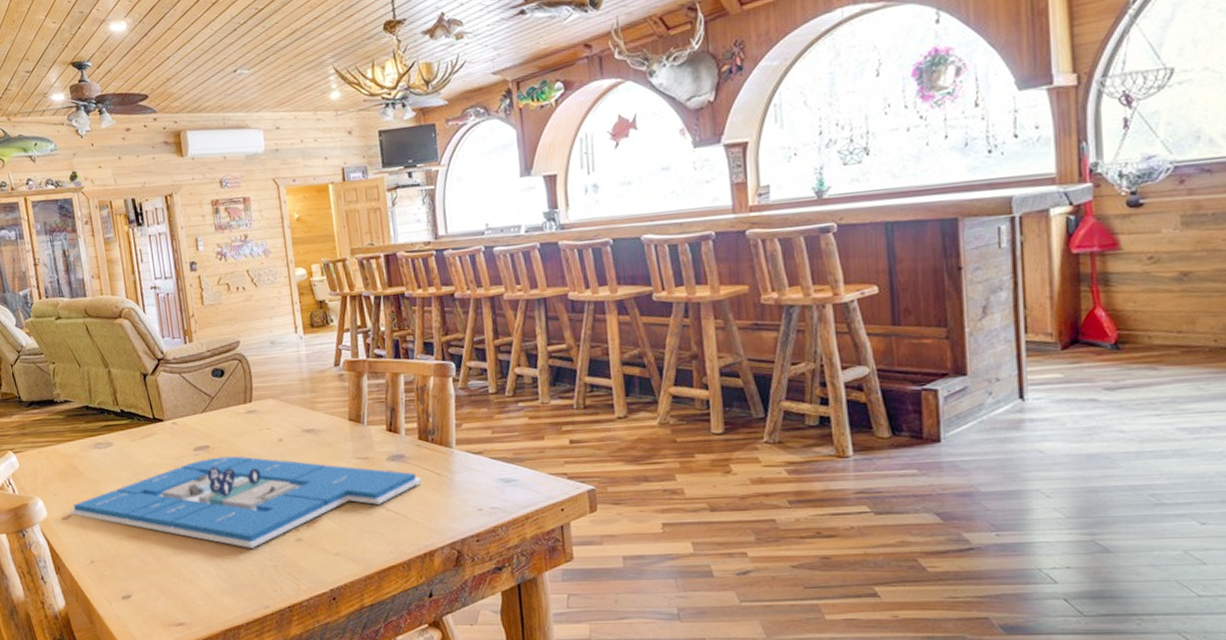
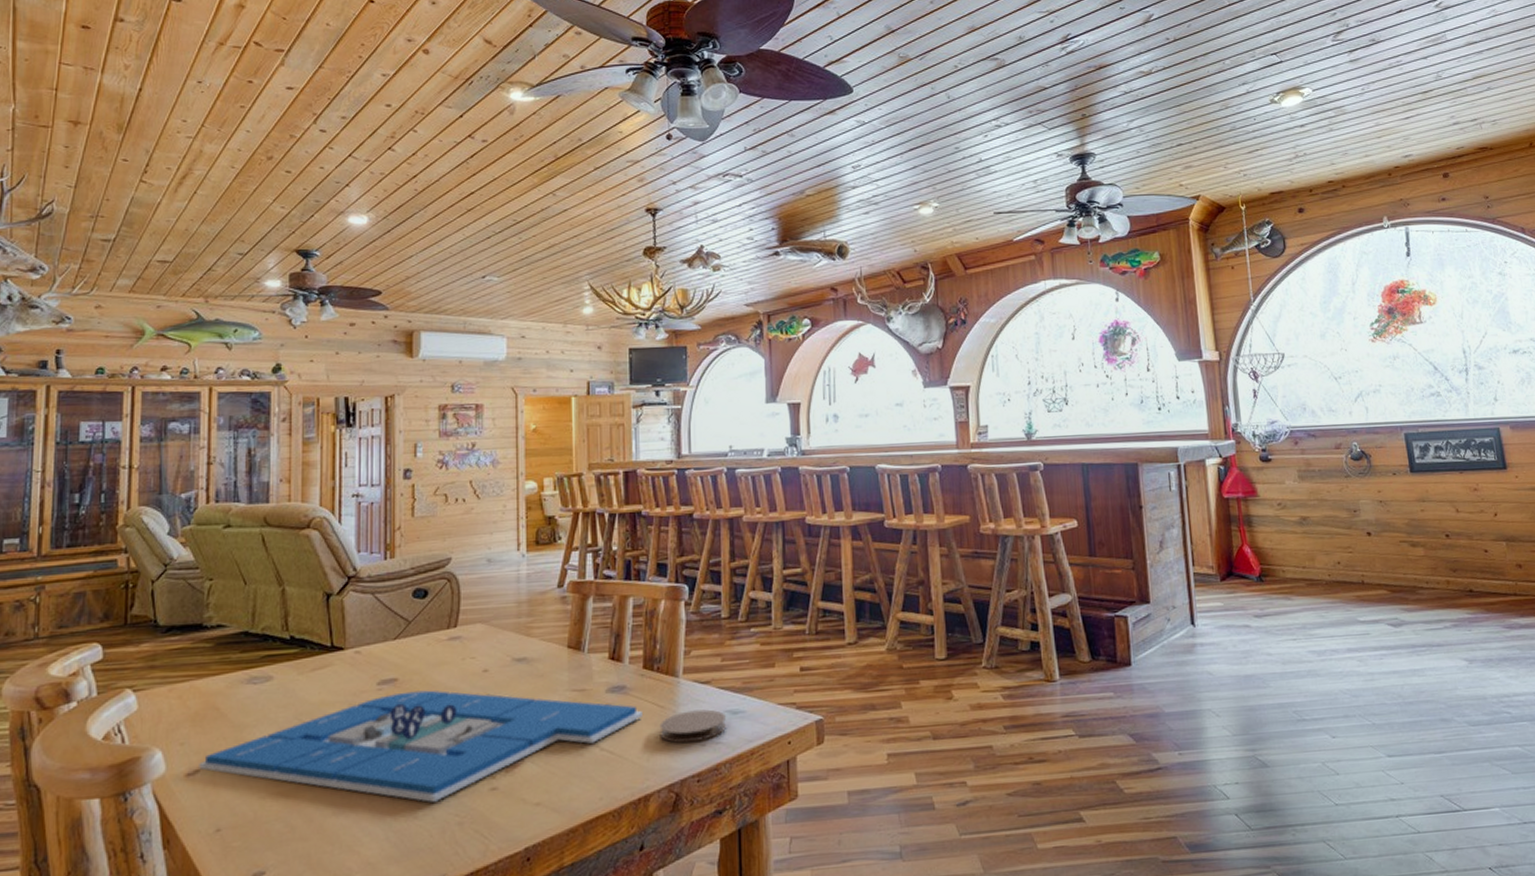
coaster: none [438,477,500,507] -> present [659,709,726,743]

